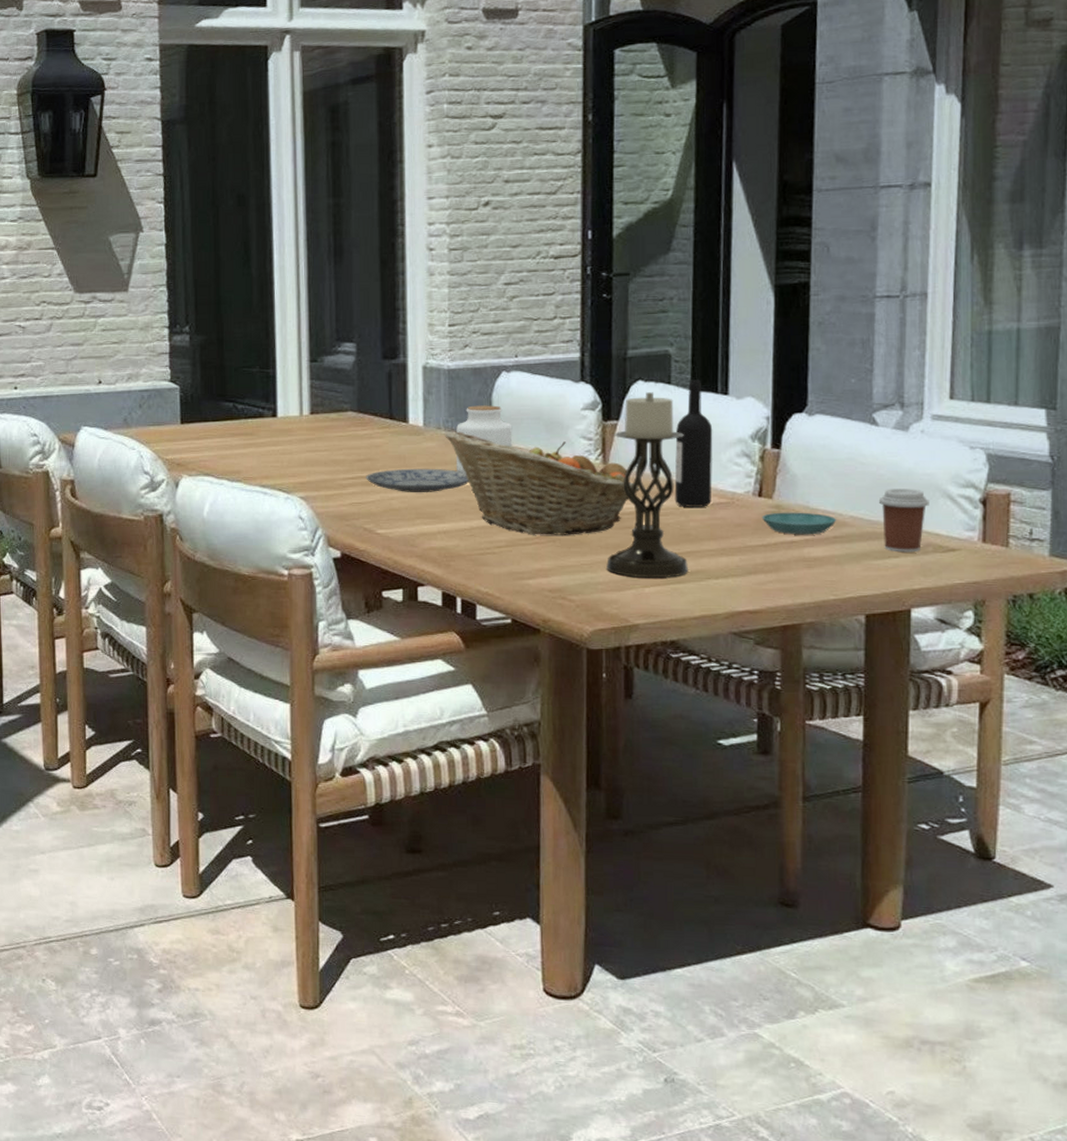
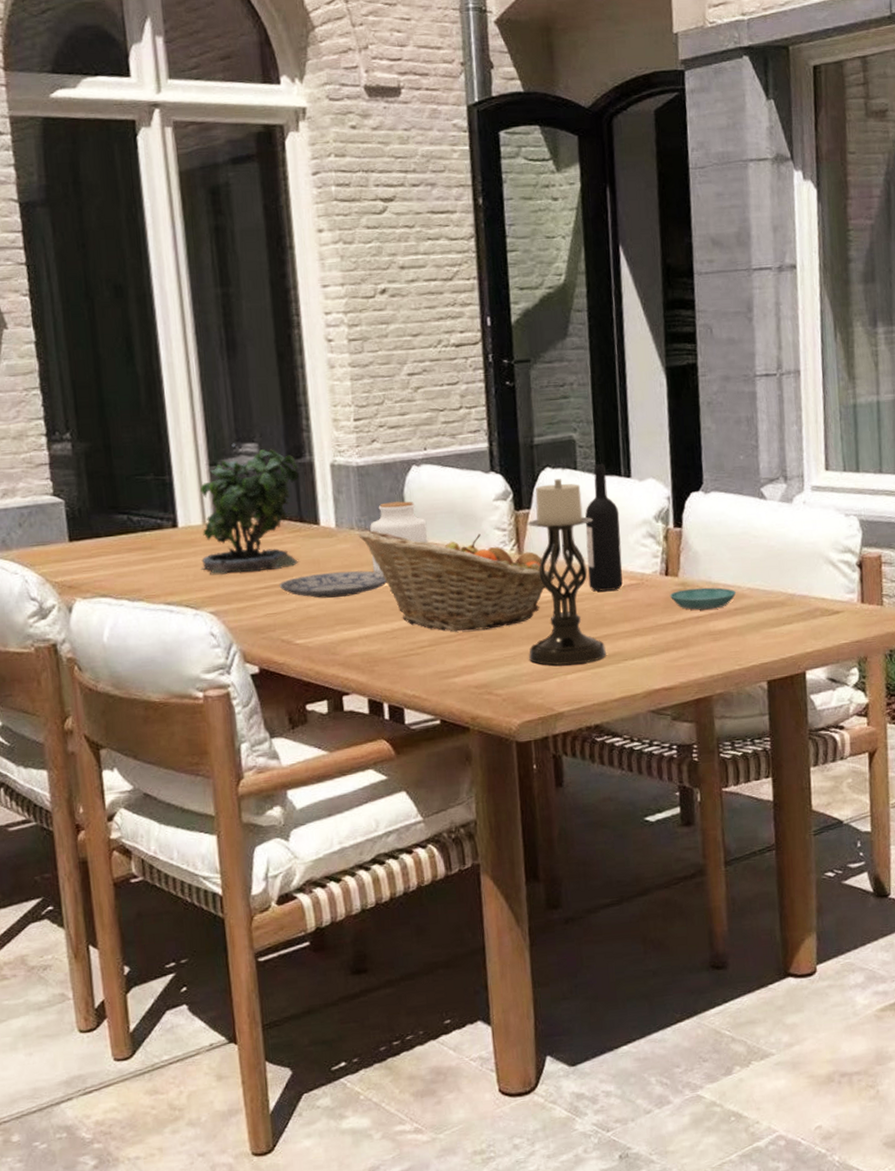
potted plant: none [295,342,393,464] -> present [200,443,299,576]
coffee cup: present [878,489,929,553] -> none [771,557,815,619]

